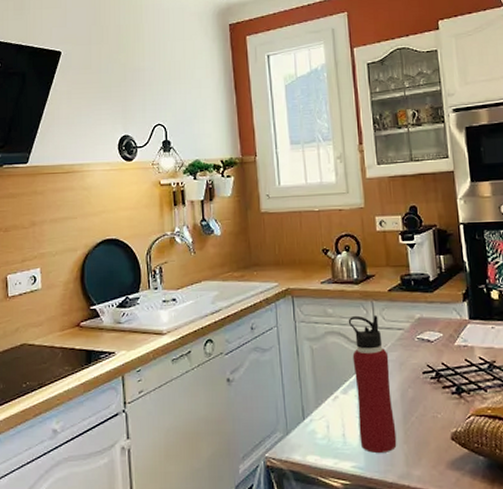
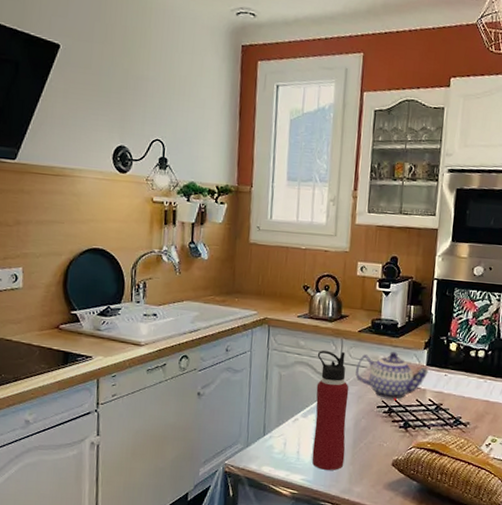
teapot: none [392,308,473,363] -> present [355,352,429,400]

